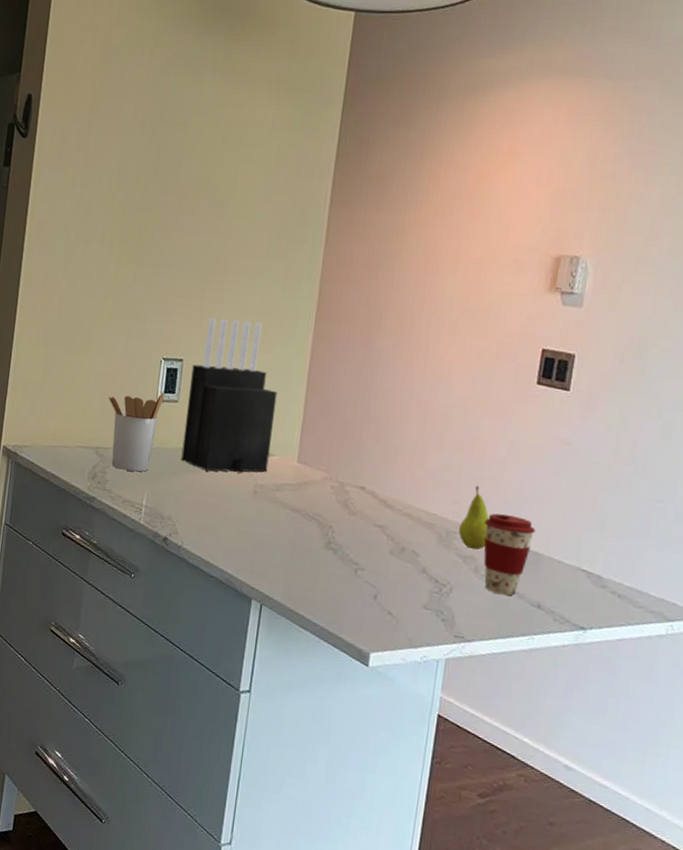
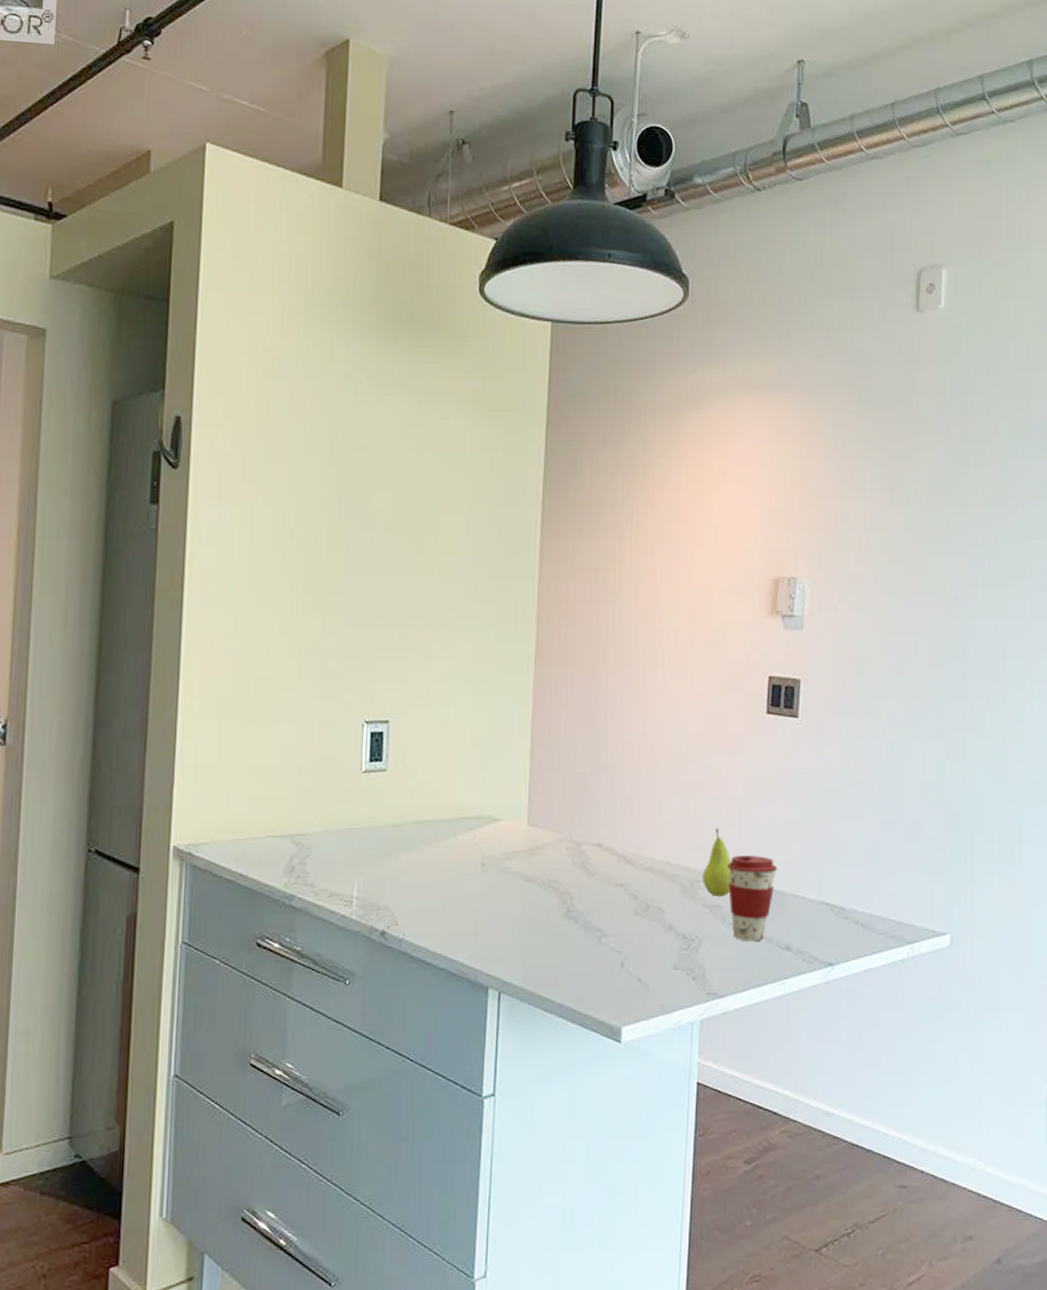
utensil holder: present [108,392,165,472] -> none [303,761,371,858]
knife block: present [181,317,278,474] -> none [395,669,499,847]

